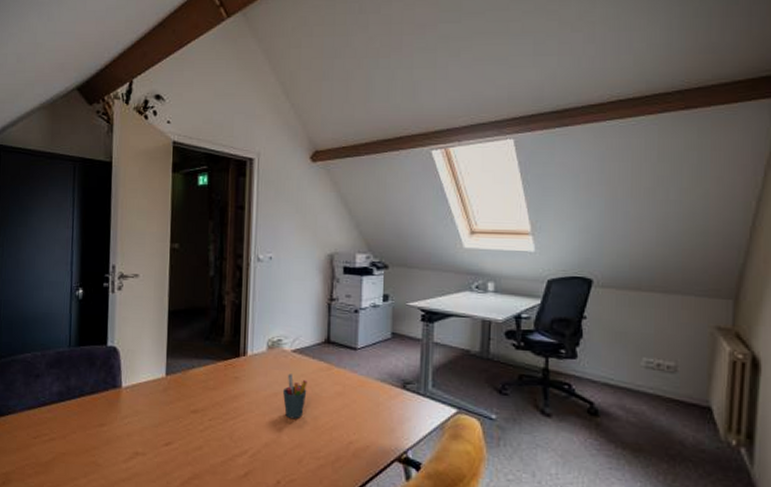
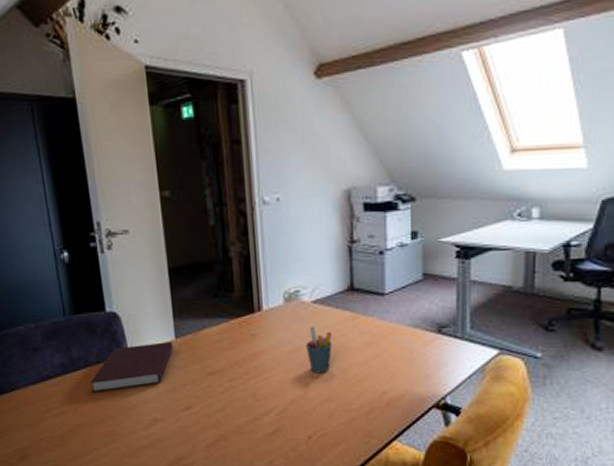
notebook: none [82,378,163,422] -> present [90,342,174,393]

